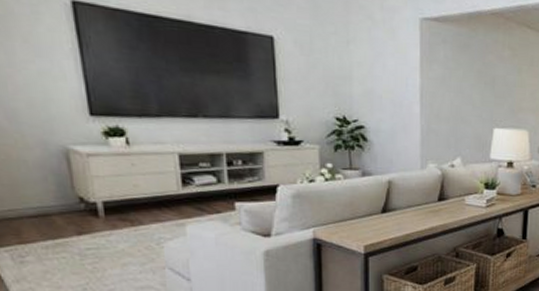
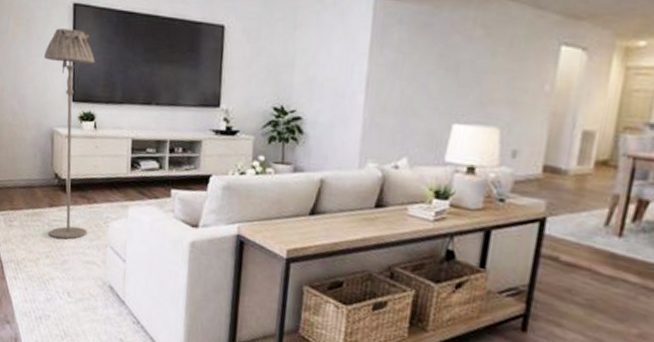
floor lamp: none [37,29,135,268] -> present [44,28,95,240]

